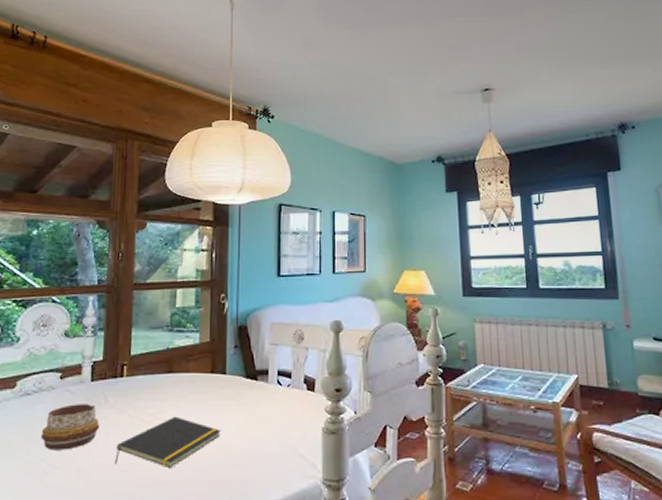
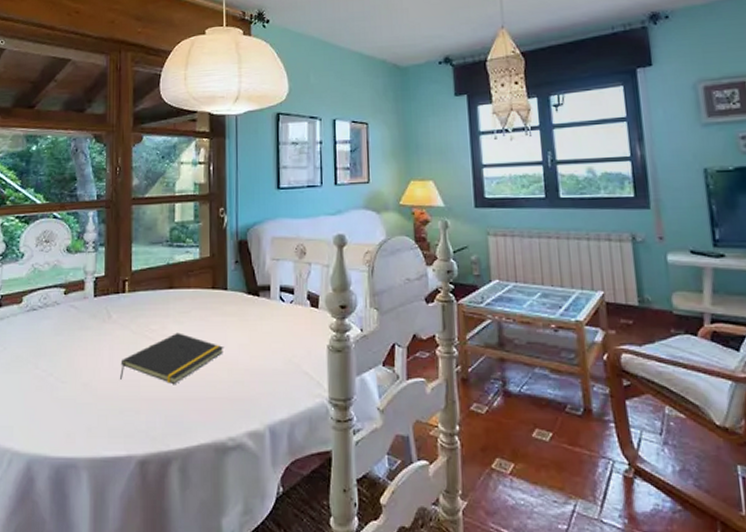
decorative bowl: present [40,404,100,450] -> none [48,319,105,365]

